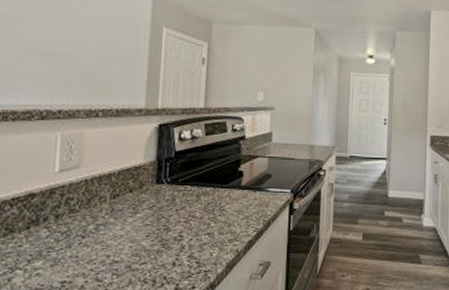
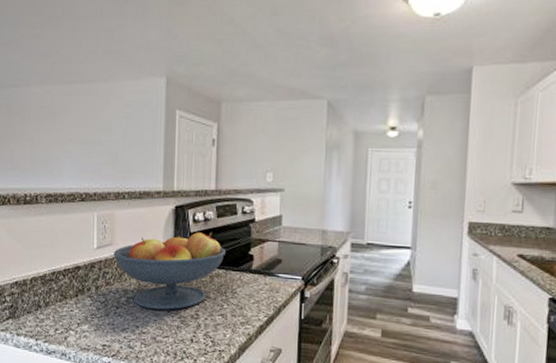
fruit bowl: none [80,150,214,235] -> present [113,232,225,310]

